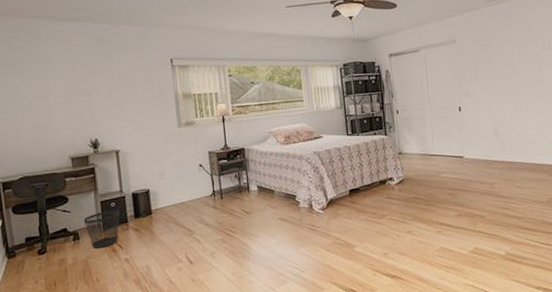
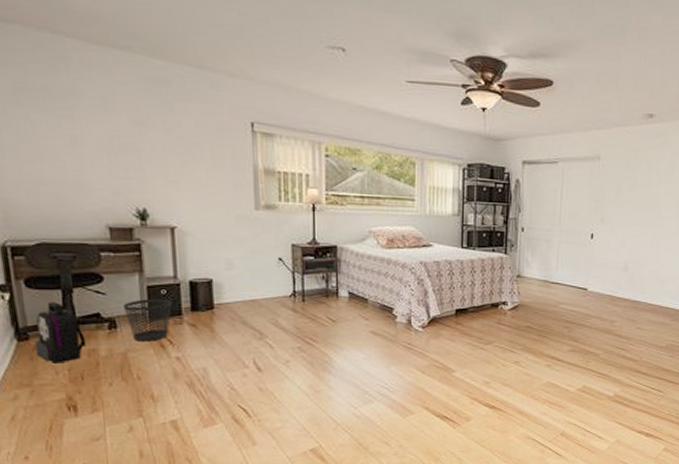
backpack: none [20,223,58,275] -> present [34,302,86,364]

